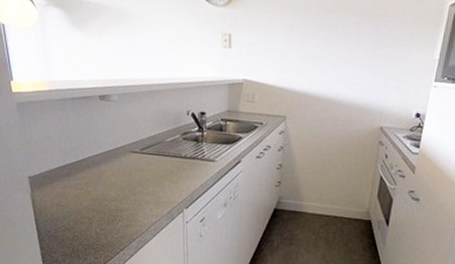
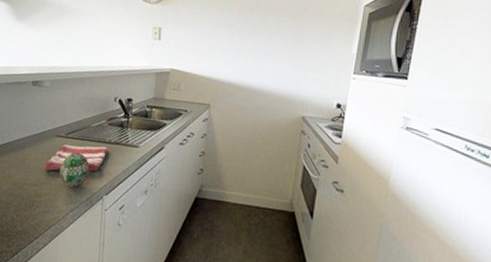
dish towel: none [121,160,185,187] -> present [43,145,109,172]
decorative egg: none [138,167,169,202] -> present [59,151,91,187]

